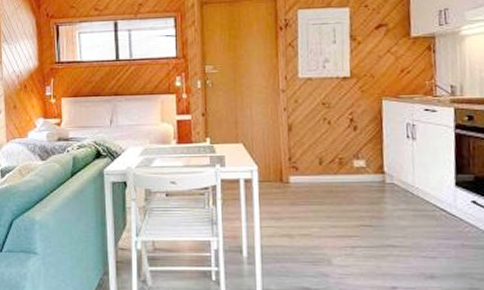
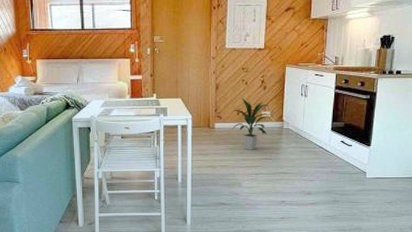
indoor plant: none [312,141,367,213] -> present [232,97,271,150]

